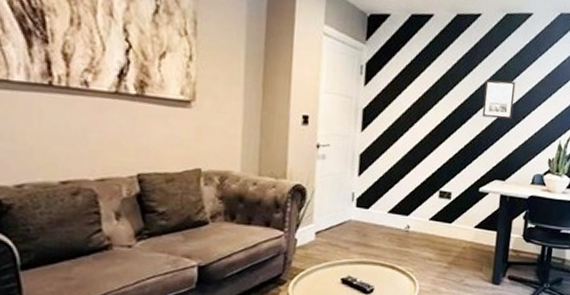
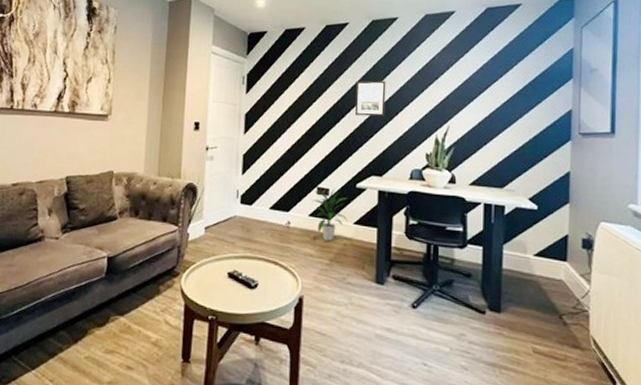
indoor plant: none [433,192,470,244] -> present [311,189,348,241]

